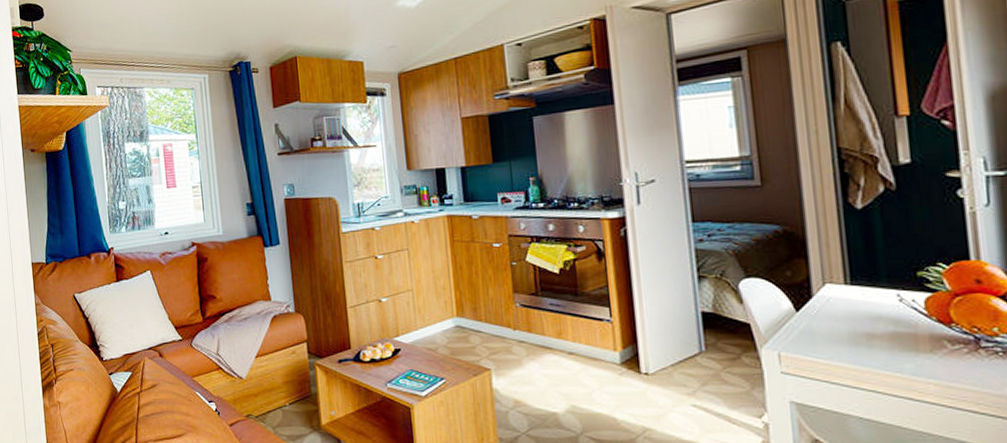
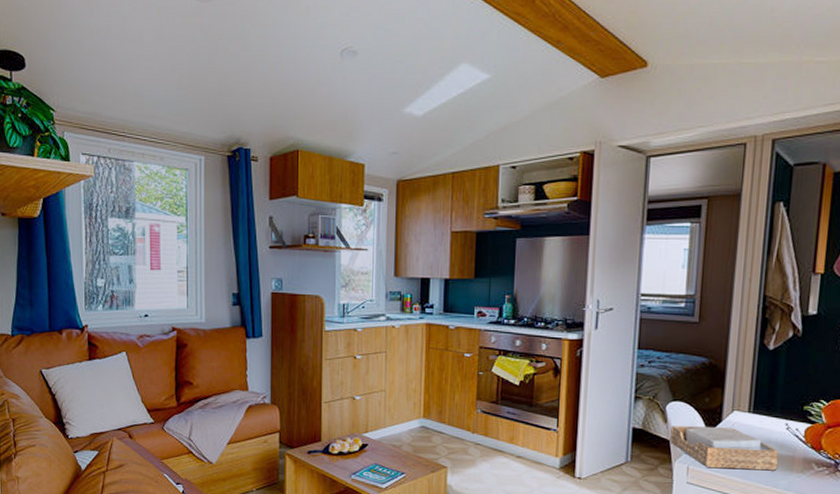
napkin holder: none [749,304,898,354] -> present [670,426,779,471]

